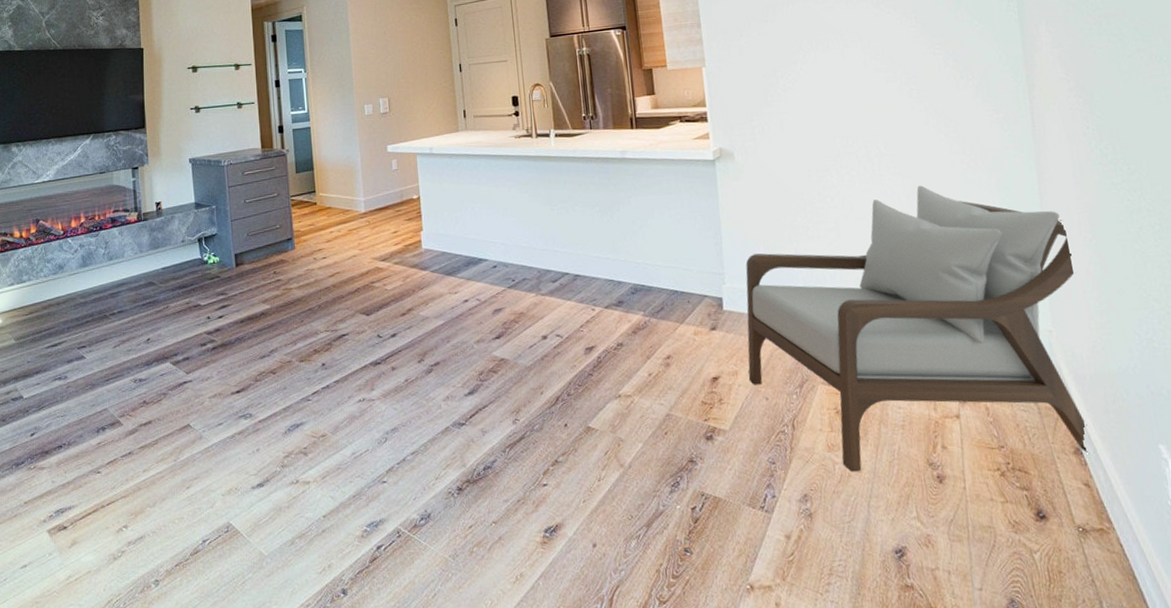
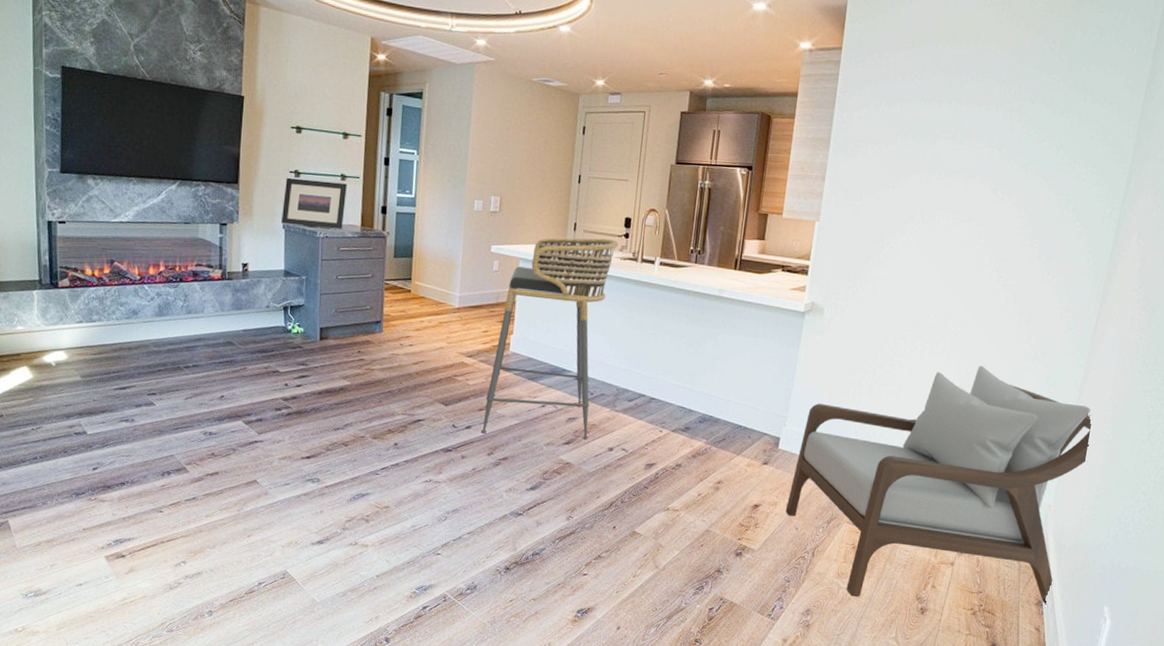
picture frame: none [187,110,245,158] -> present [281,177,347,230]
bar stool: none [406,120,519,340] -> present [481,237,619,440]

